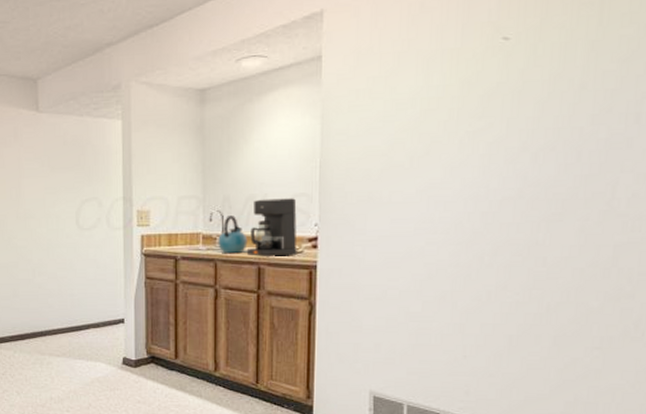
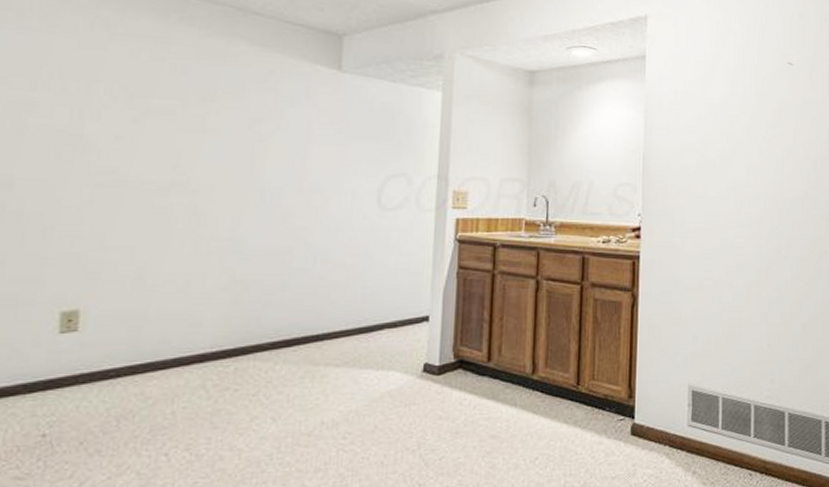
kettle: present [218,215,248,254] -> none [541,201,573,242]
coffee maker: present [246,198,297,258] -> none [571,186,621,247]

